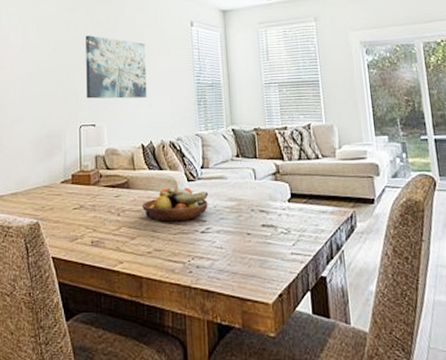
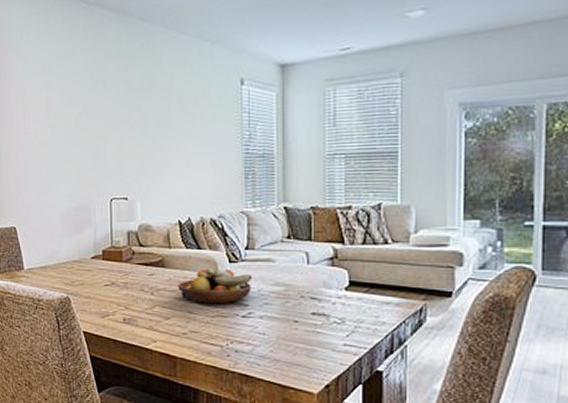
wall art: present [86,35,147,99] -> none [117,96,186,170]

